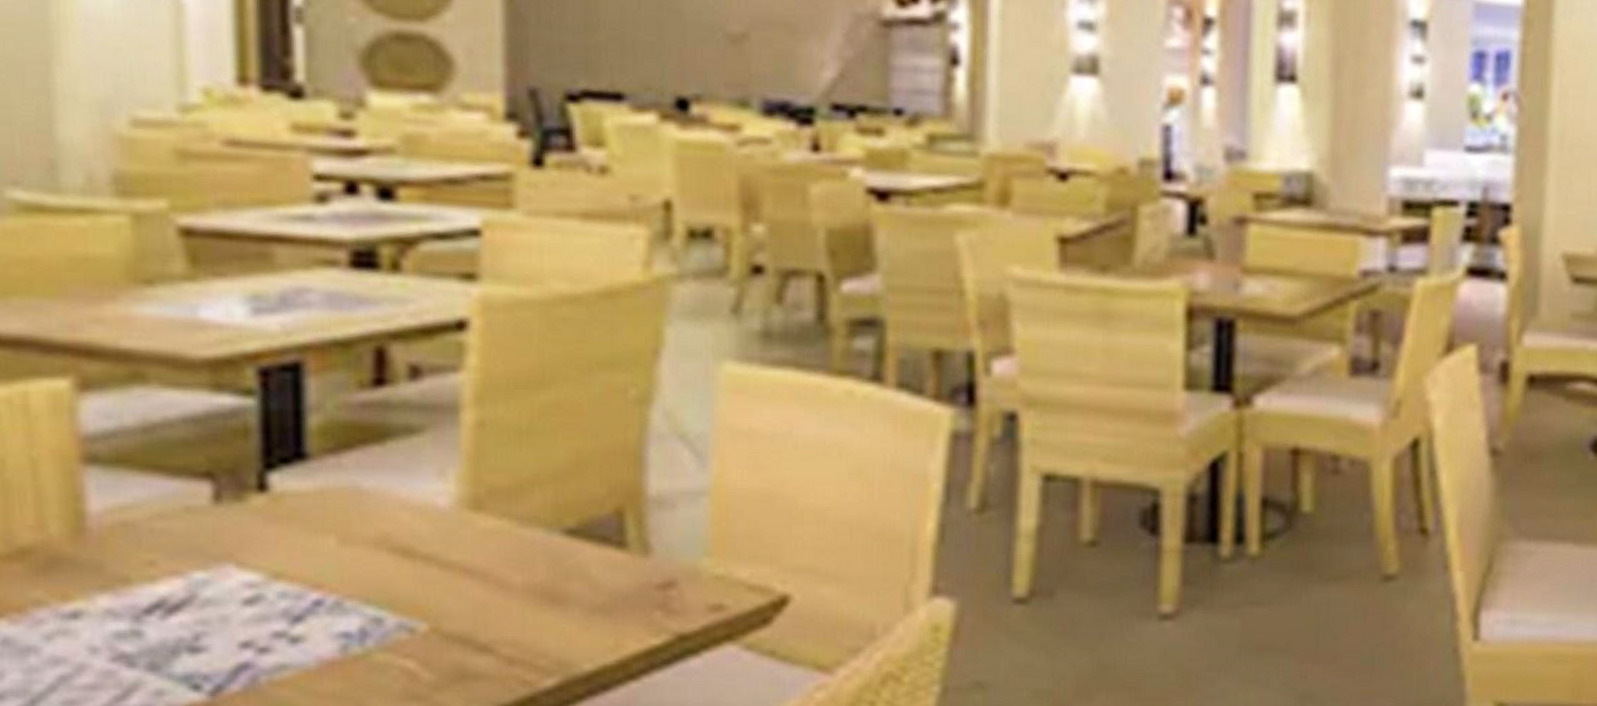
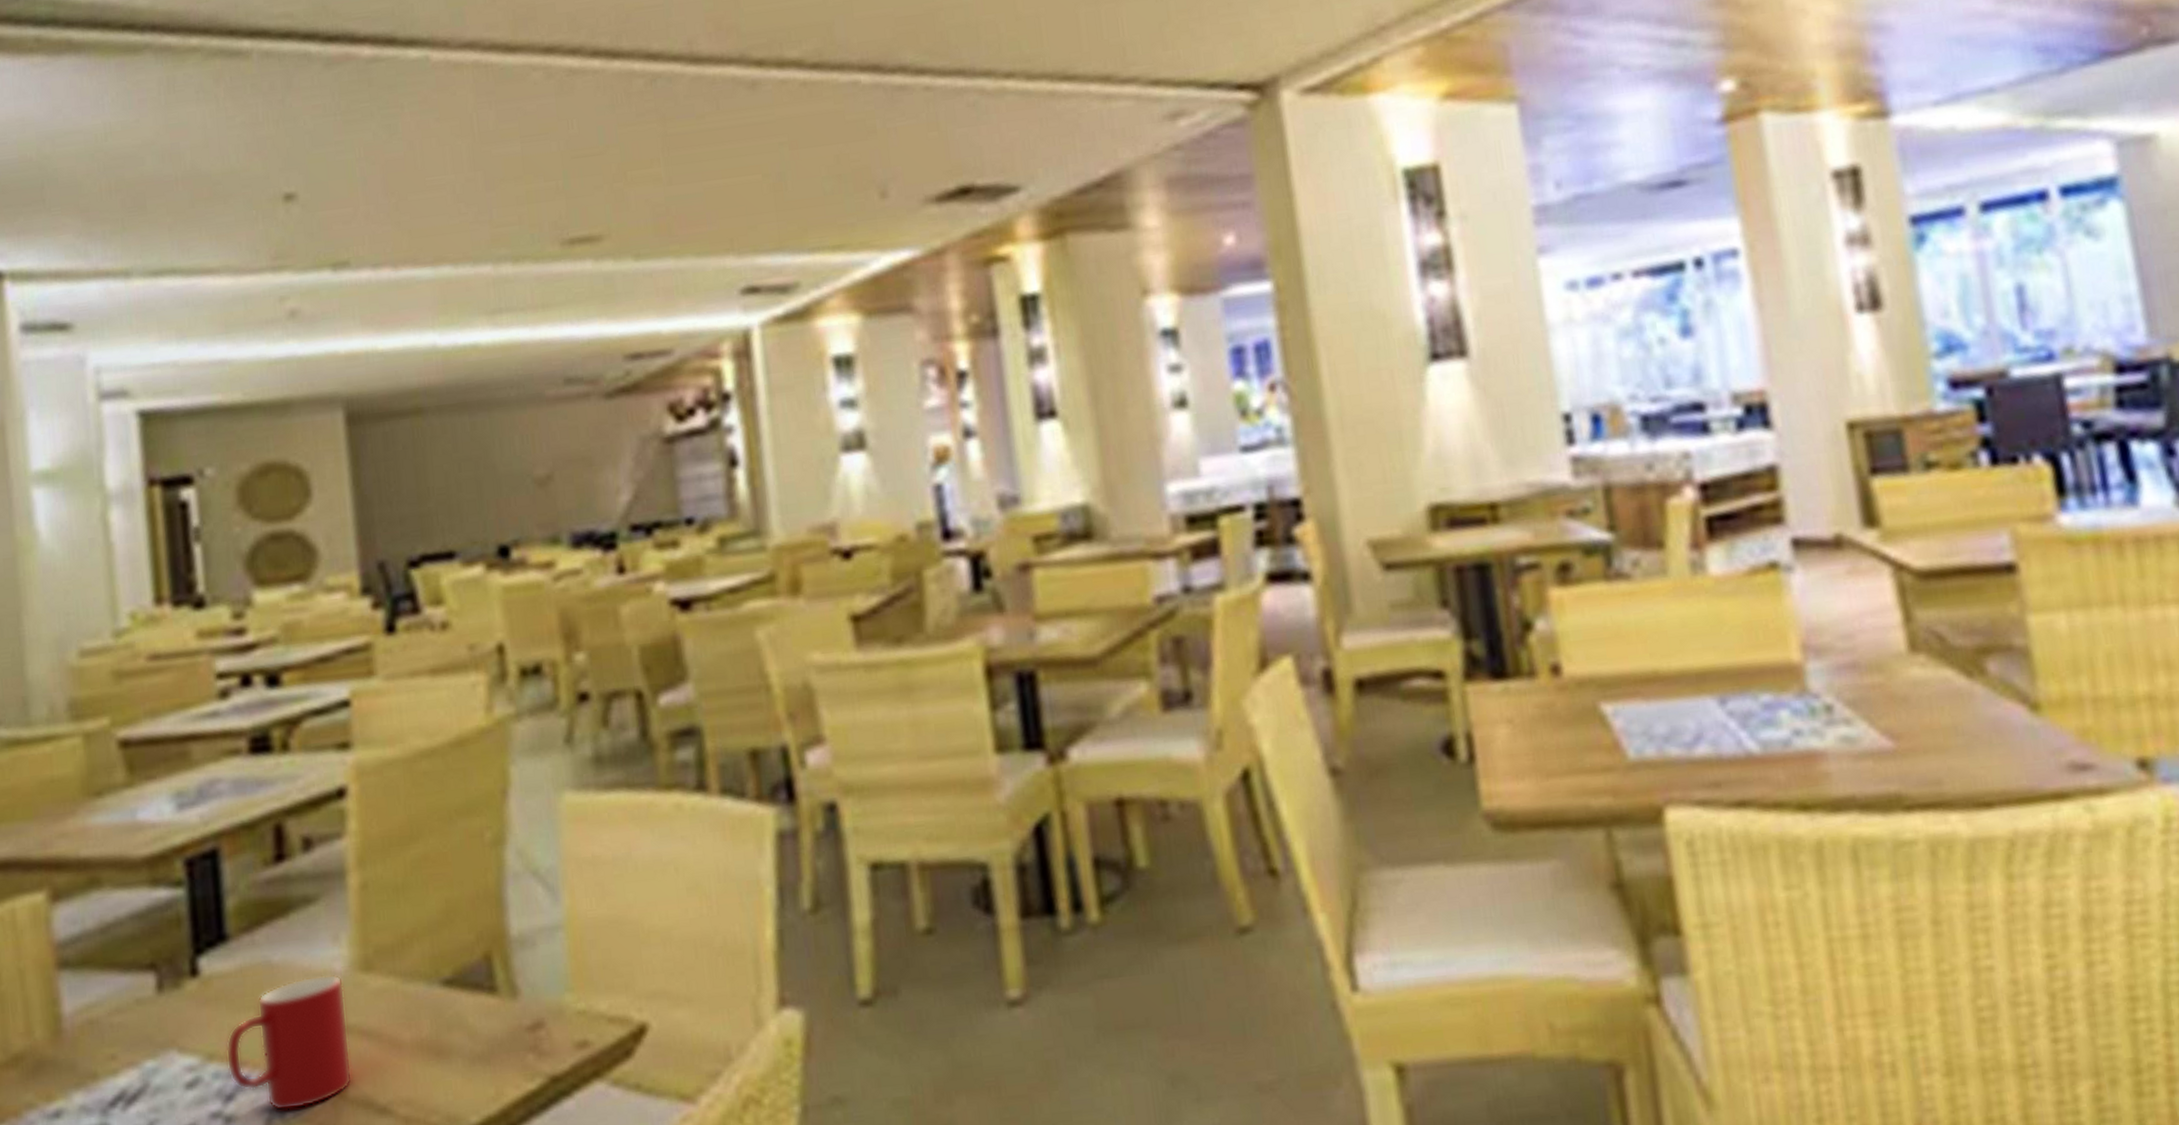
cup: none [296,508,450,638] -> present [226,974,353,1111]

